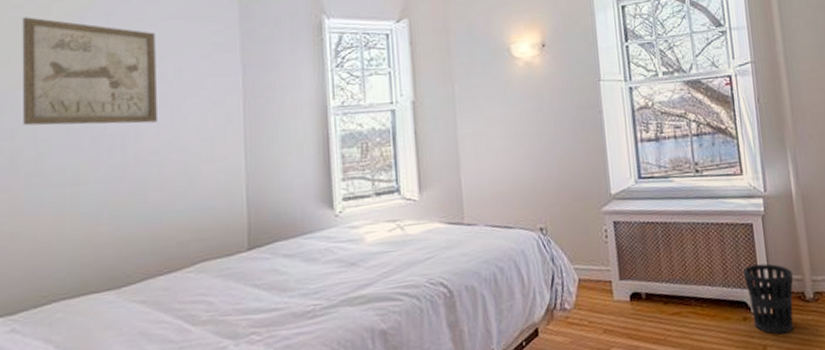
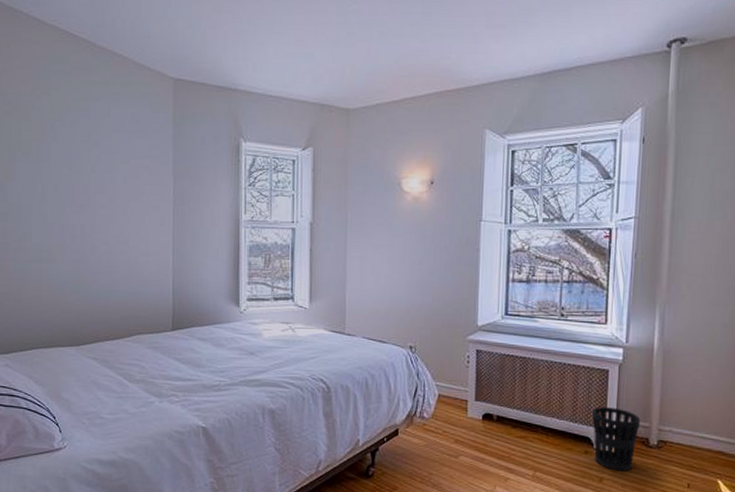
wall art: present [22,17,157,126] -> none [10,122,108,219]

